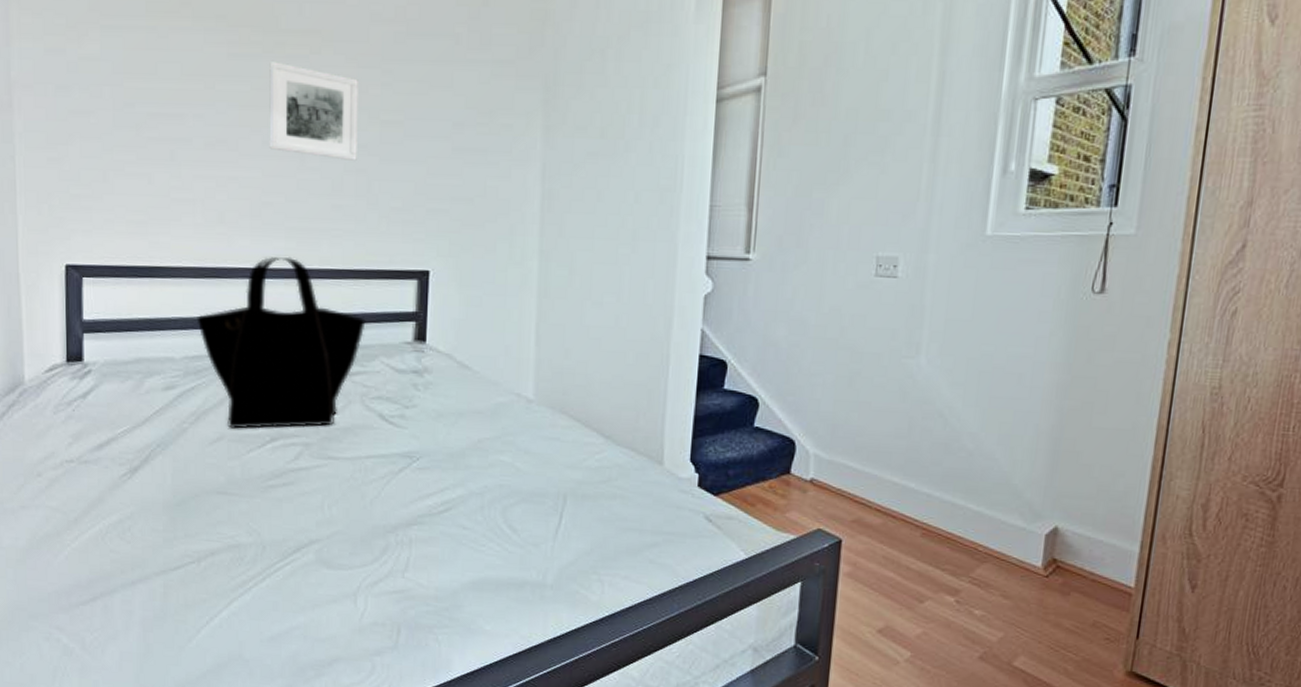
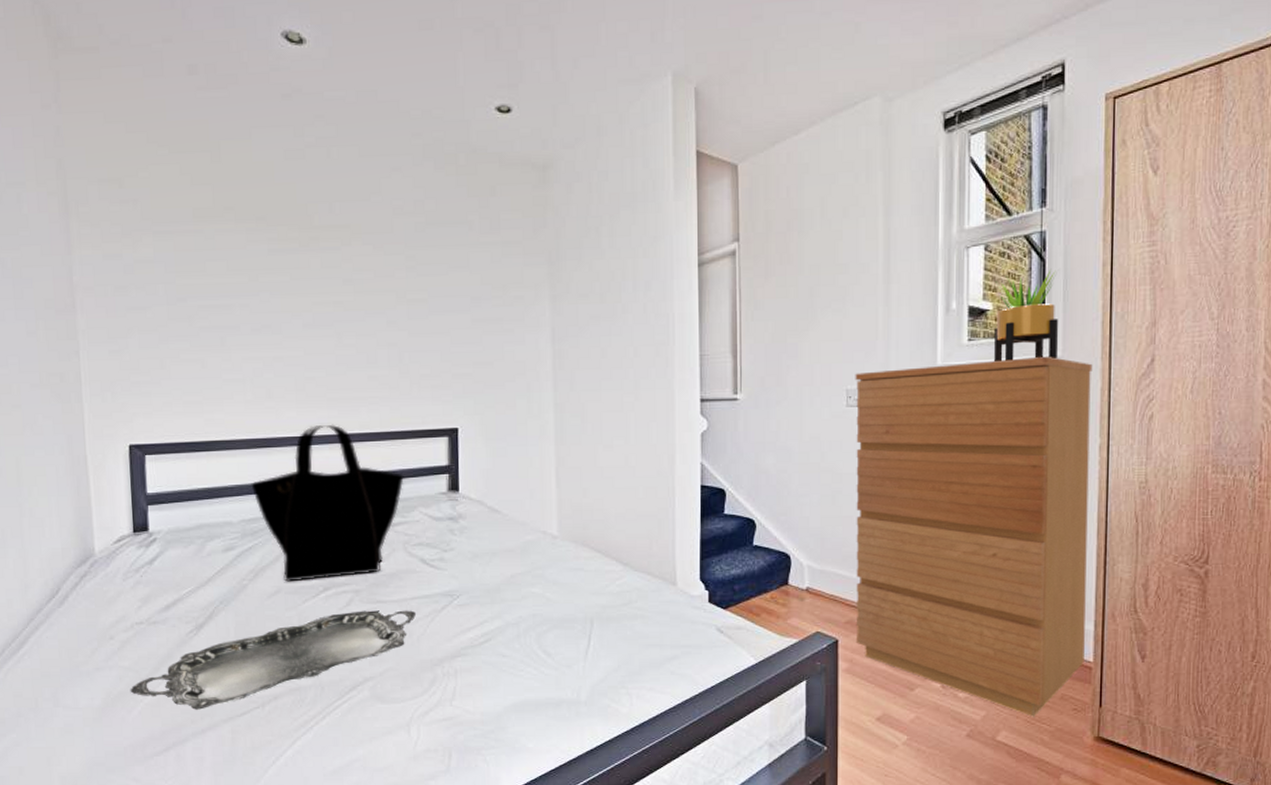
serving tray: none [57,466,370,560] -> present [130,610,416,710]
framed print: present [269,61,358,161] -> none [306,254,388,336]
dresser: none [862,232,1171,643] -> present [855,356,1093,717]
potted plant: none [1054,131,1139,237] -> present [994,270,1059,363]

